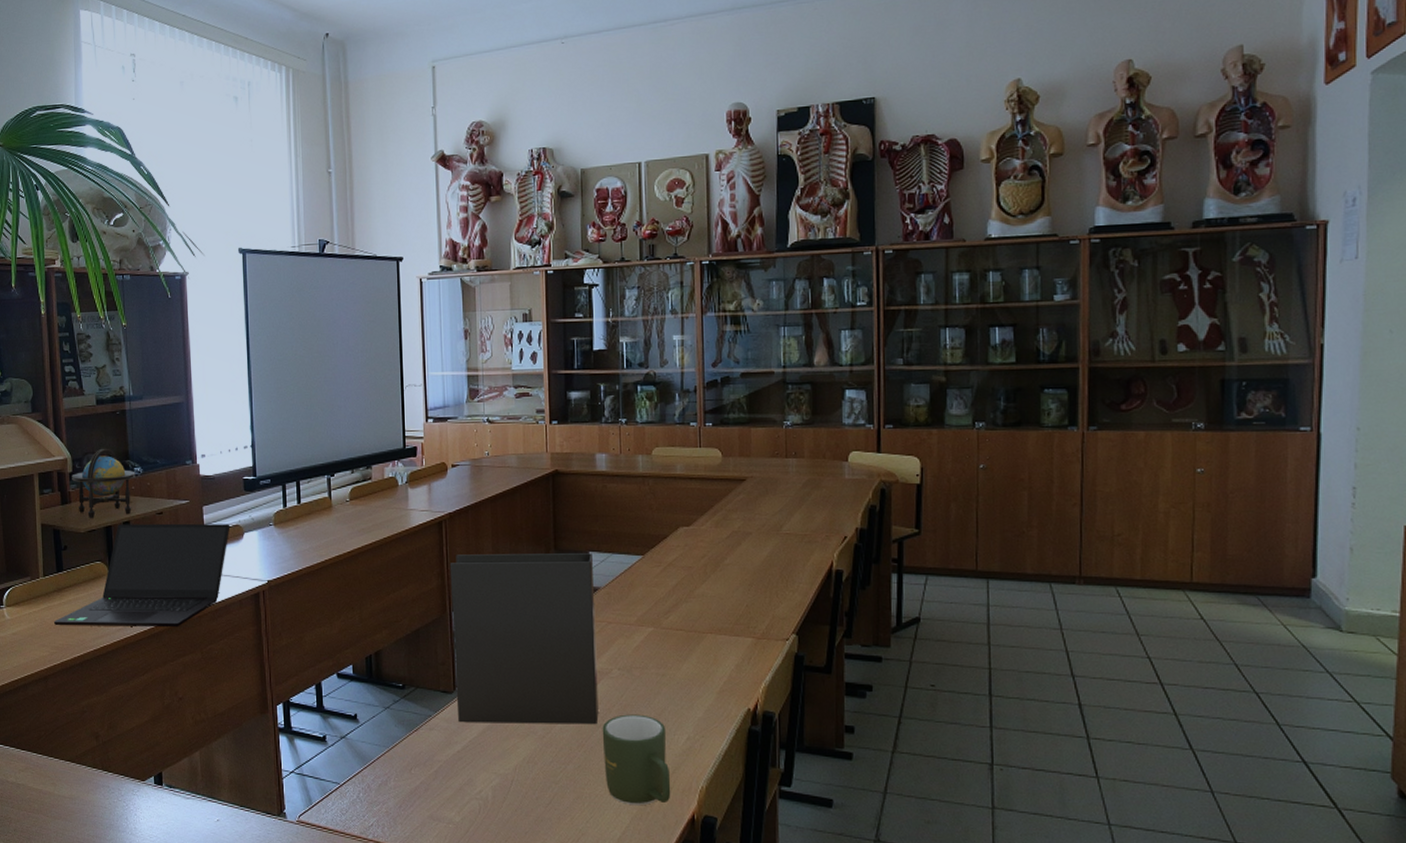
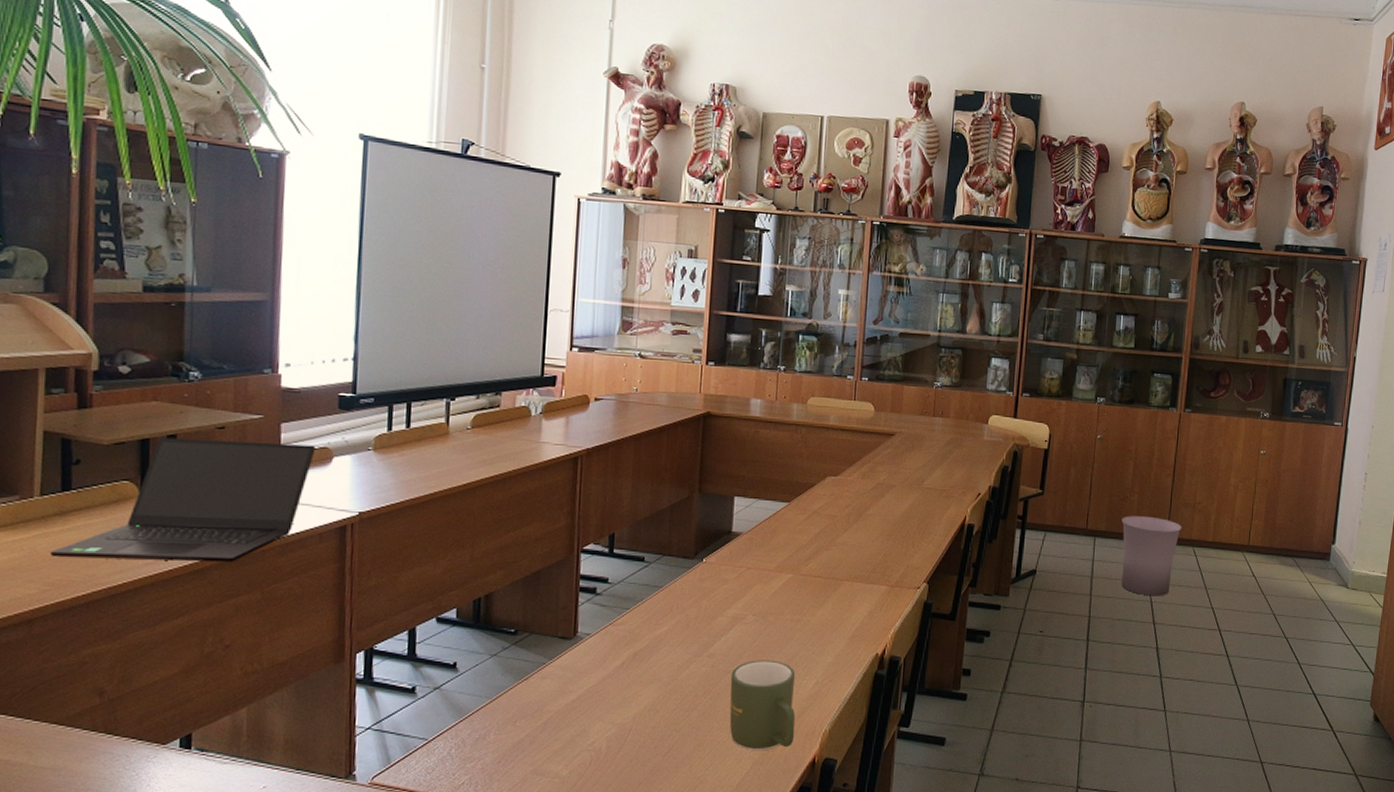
globe: present [72,448,136,518] -> none [96,345,191,428]
binder: present [449,553,599,725] -> none [575,493,738,671]
waste bin: none [1019,553,1099,645] -> present [1121,516,1182,596]

